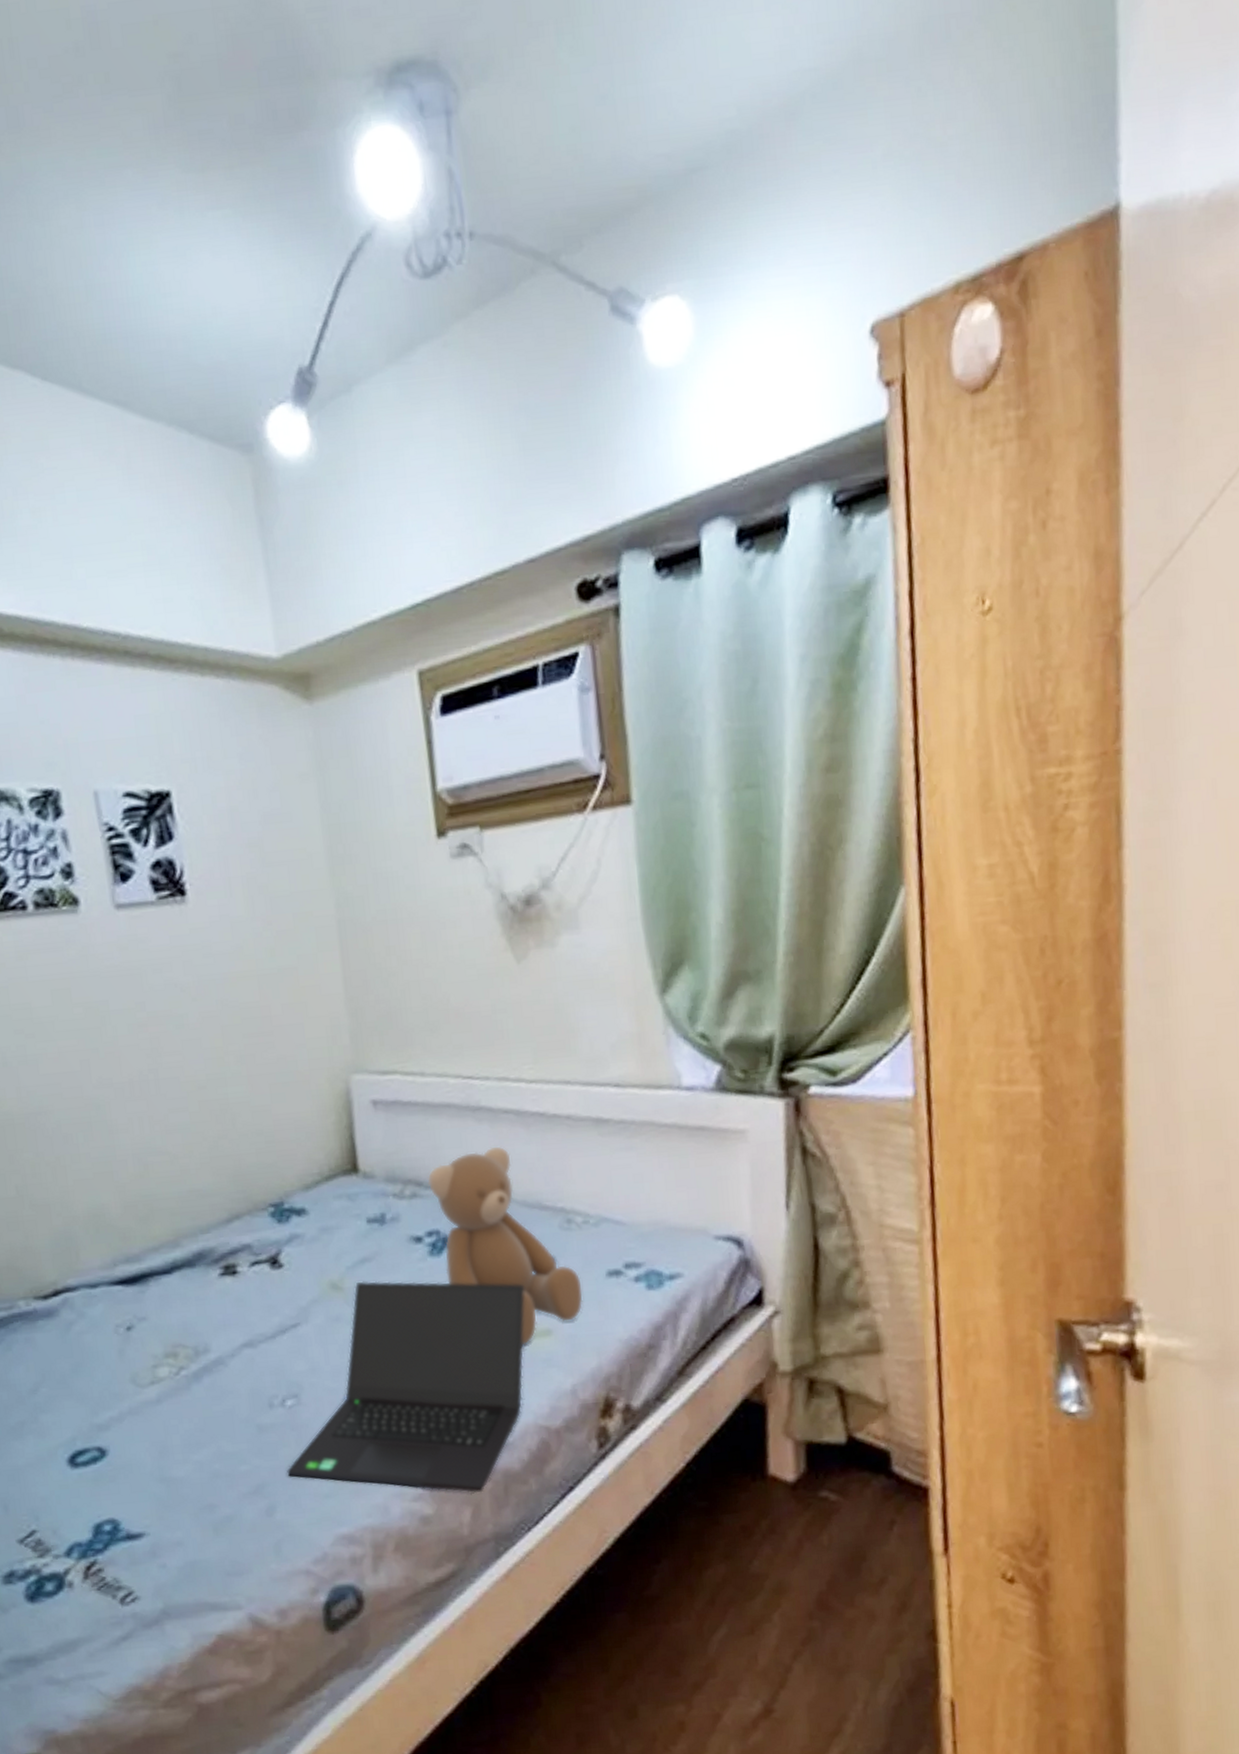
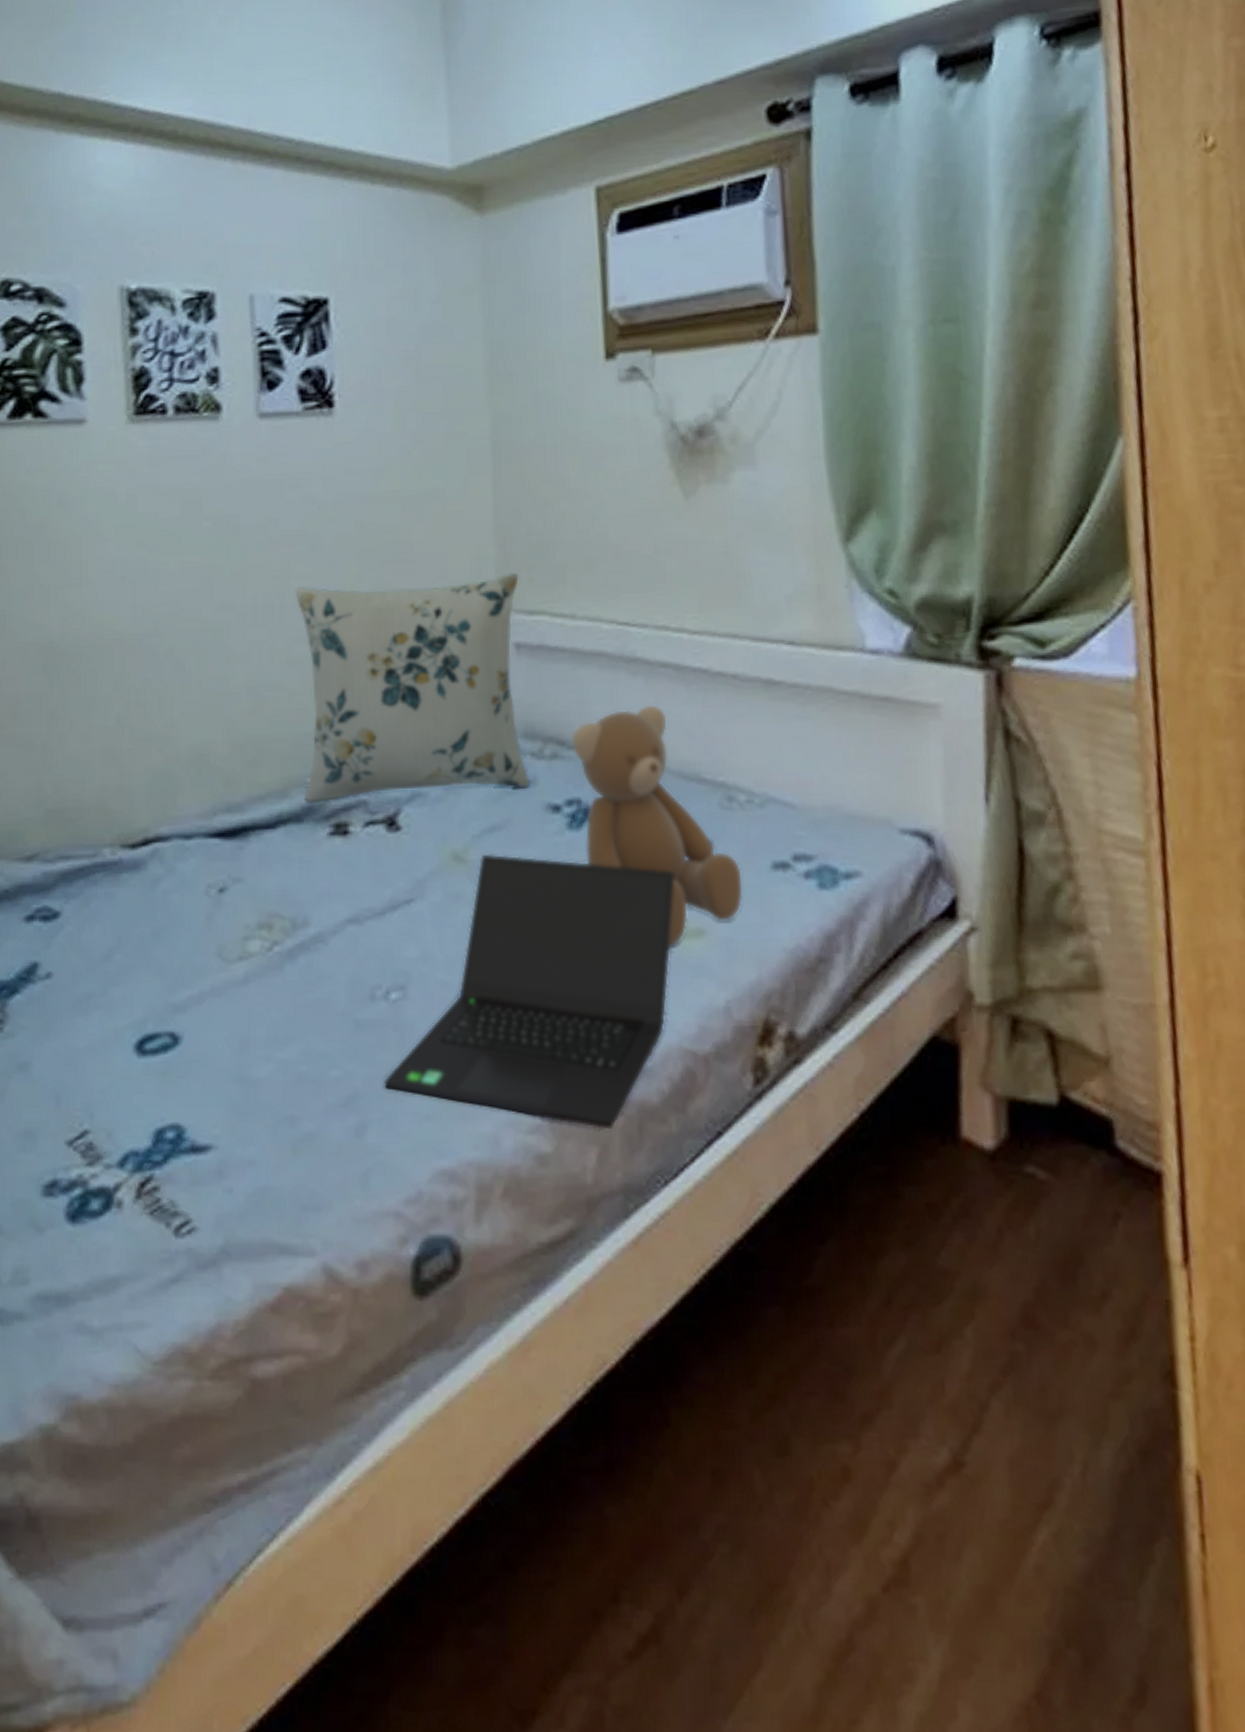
pillow: none [167,1038,394,1251] -> present [295,572,530,805]

